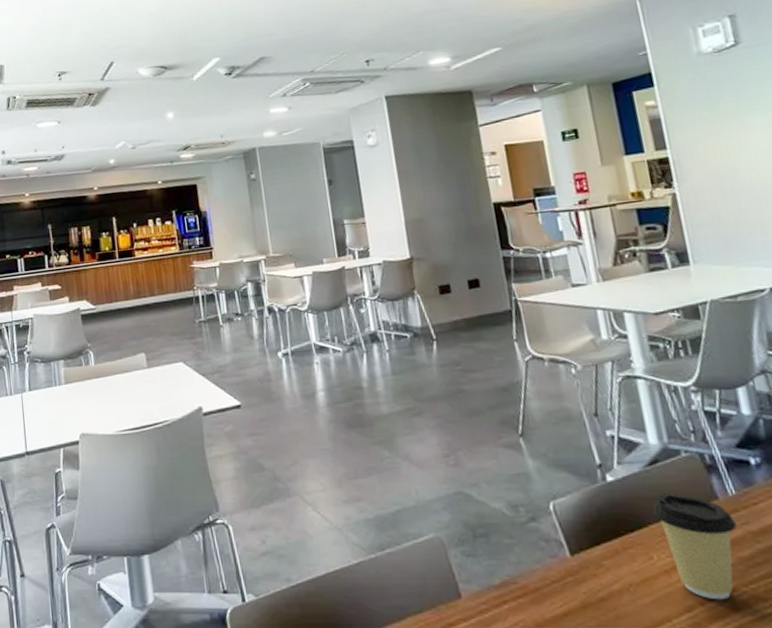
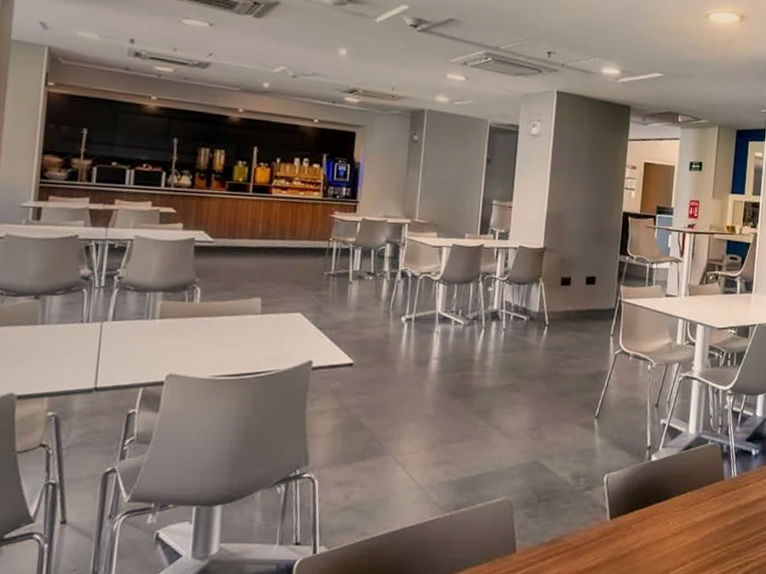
coffee cup: present [653,493,737,600] -> none [678,473,731,557]

